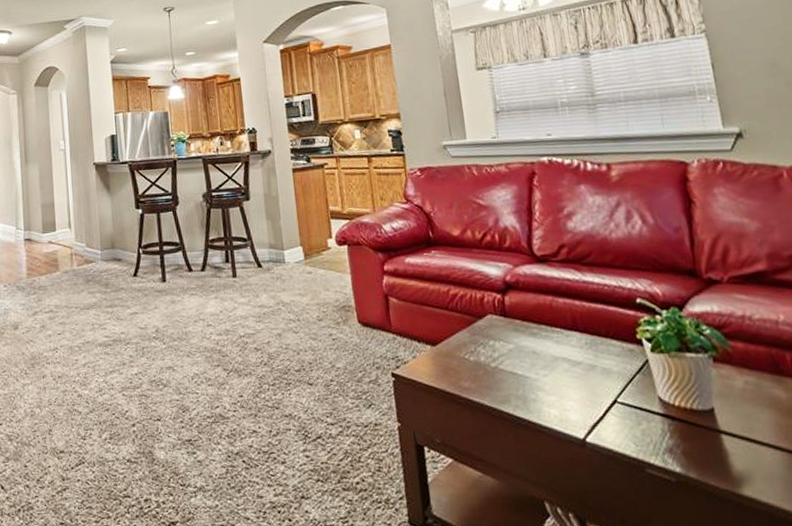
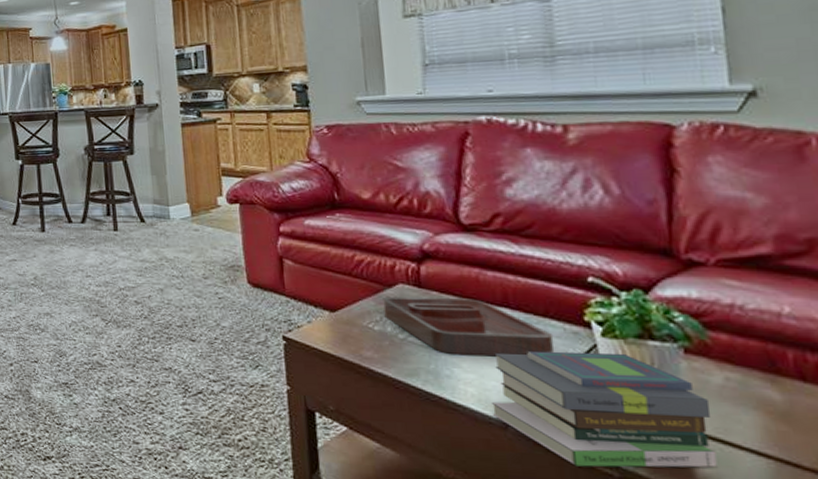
decorative tray: none [475,325,617,379] -> present [383,296,555,357]
books: none [569,366,747,476] -> present [492,350,717,468]

